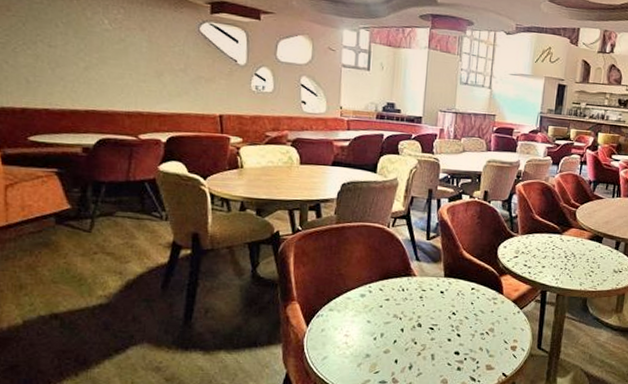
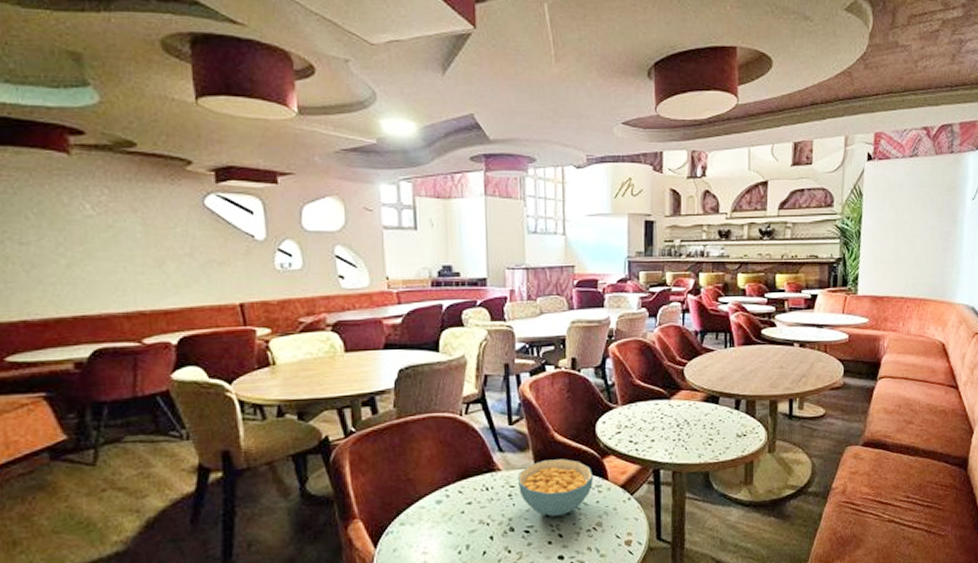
cereal bowl: none [429,272,492,319] -> present [518,459,594,517]

